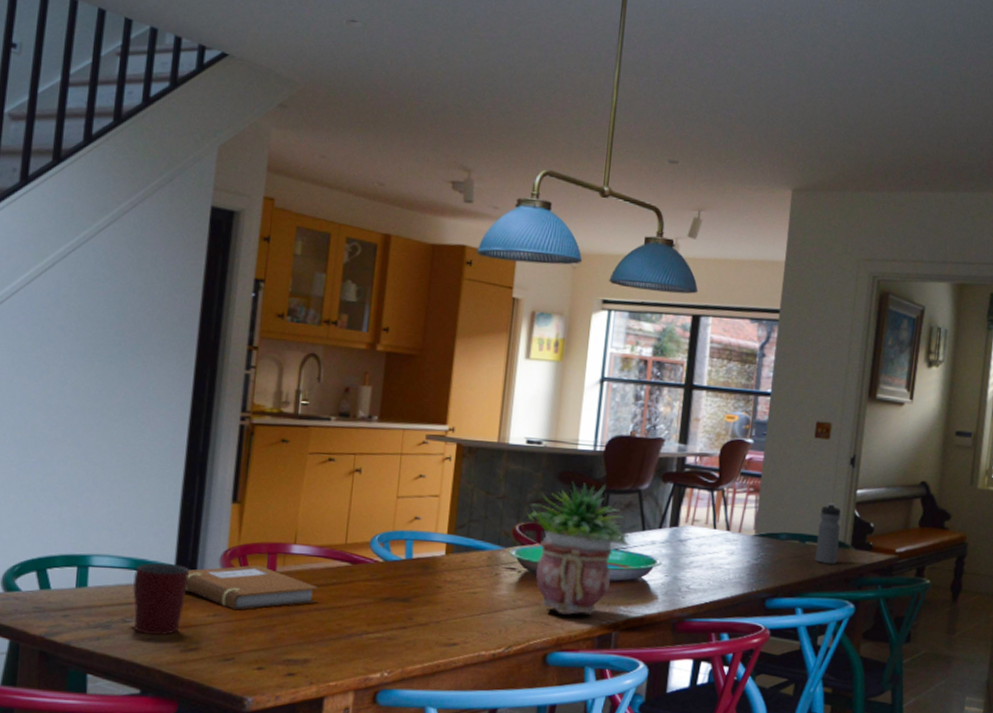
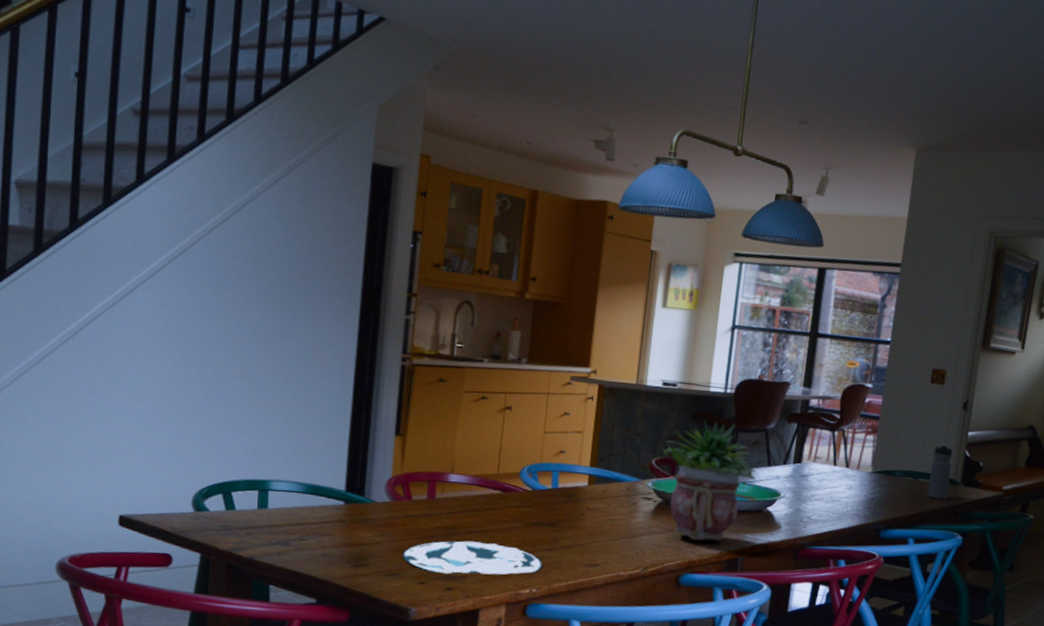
mug: present [133,563,189,635] -> none [308,488,358,552]
notebook: present [186,565,319,611] -> none [355,491,474,532]
plate: none [238,619,396,658] -> present [402,541,543,575]

